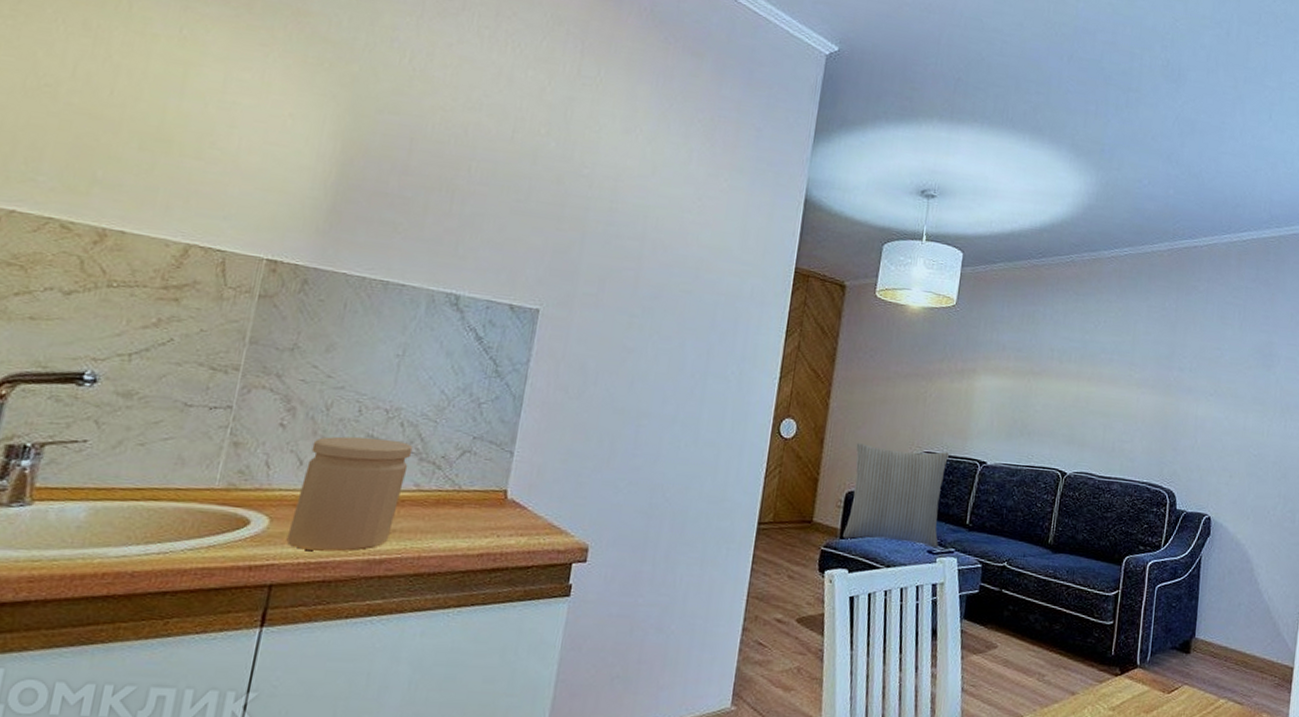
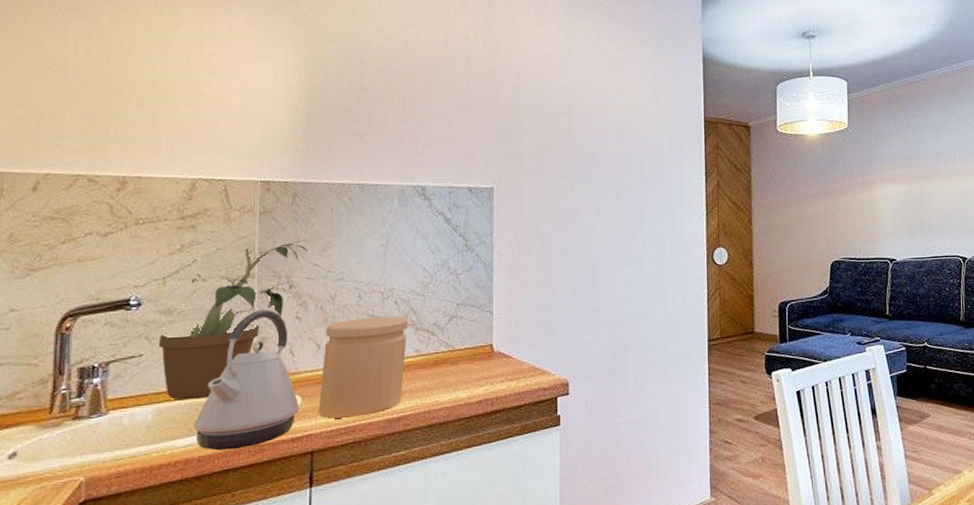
potted plant: none [108,332,309,503] -> present [158,240,308,401]
kettle: none [133,409,268,570] -> present [194,310,299,451]
pillow: present [843,442,950,547] -> none [781,256,865,342]

